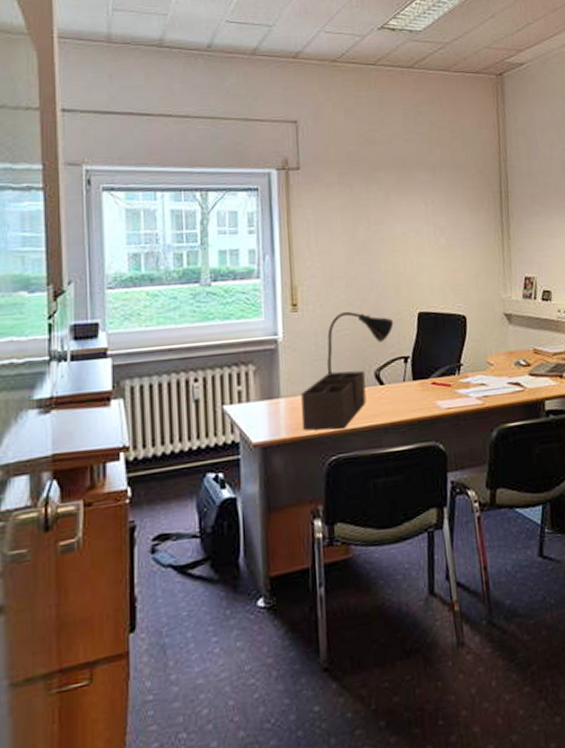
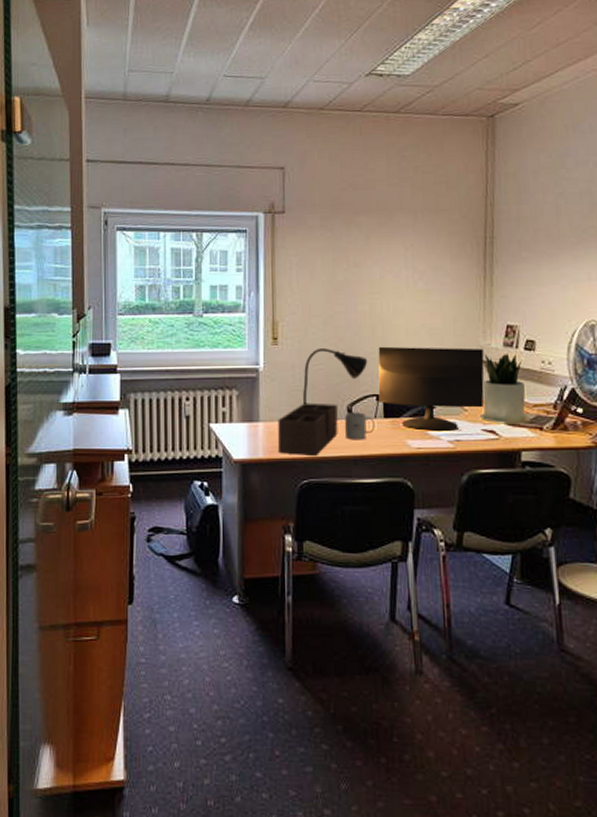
mug: none [372,377,405,408] -> present [344,412,375,440]
computer monitor: none [403,302,509,390] -> present [378,346,485,431]
planter: none [505,304,551,376] -> present [479,352,530,424]

